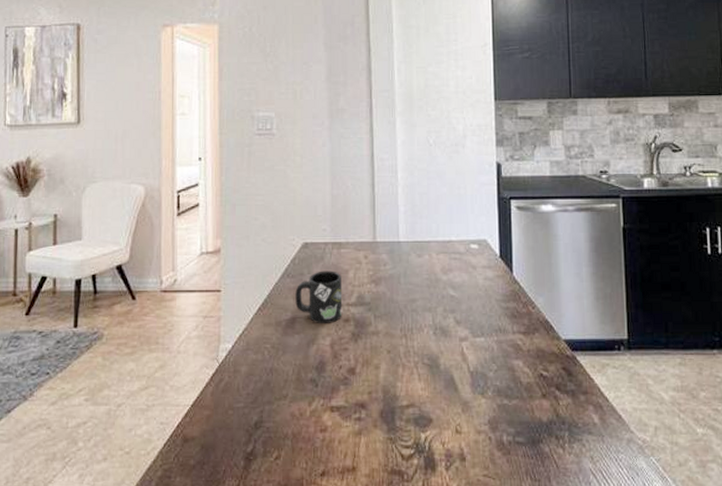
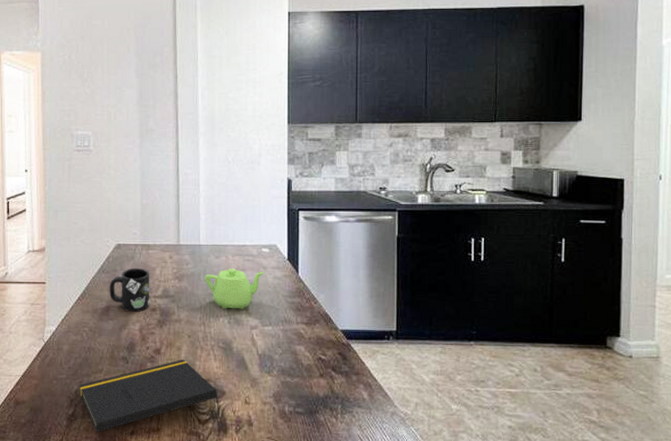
notepad: none [259,380,427,474] -> present [79,359,220,432]
teapot: none [405,269,474,317] -> present [205,268,265,309]

